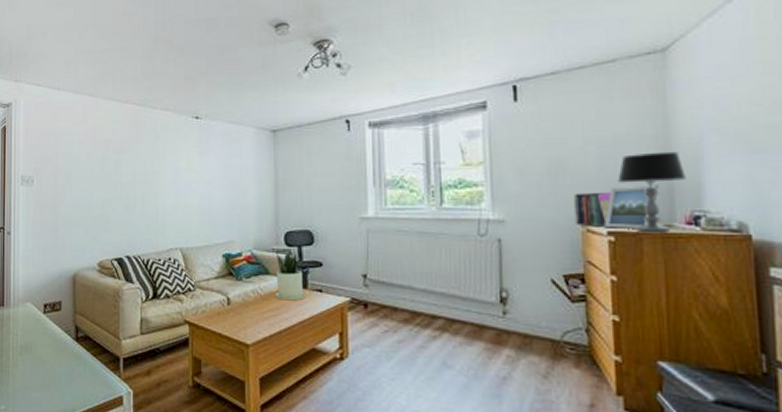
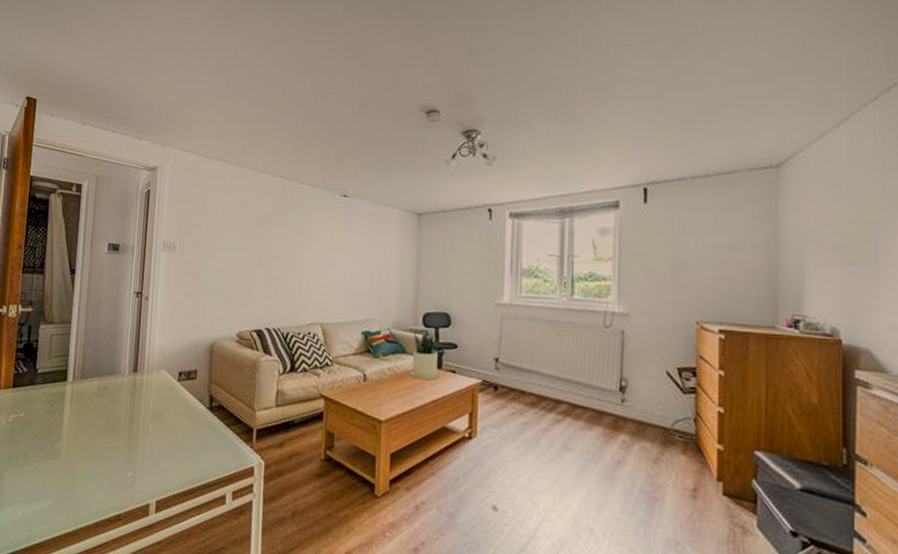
books: present [573,193,611,227] -> none [690,293,724,325]
picture frame: present [603,184,660,230] -> none [716,288,767,330]
table lamp: present [617,151,686,233] -> none [731,259,790,334]

